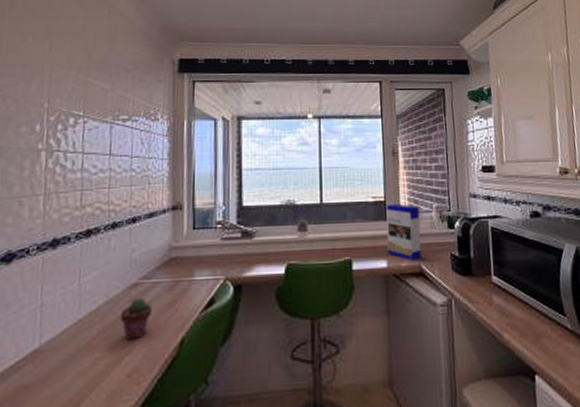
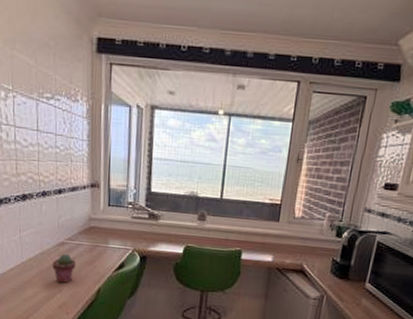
cereal box: present [386,203,422,261] -> none [274,207,312,260]

